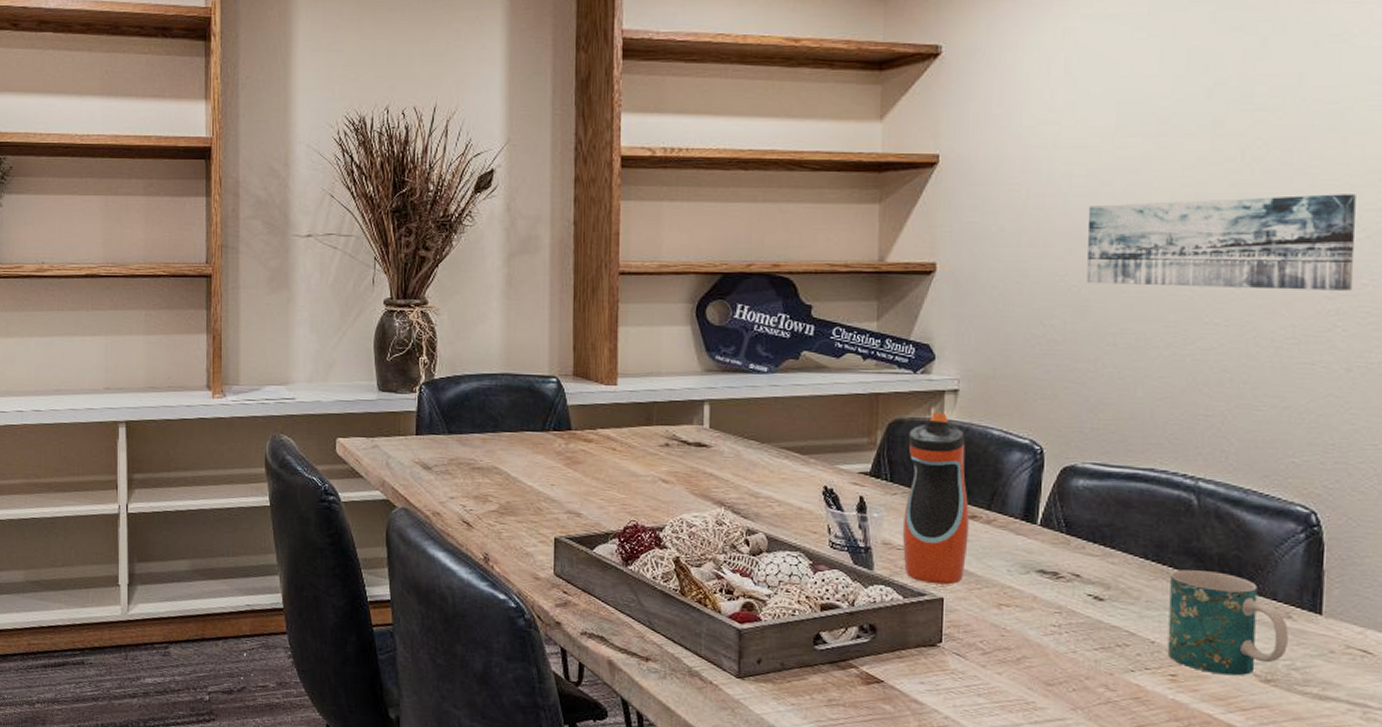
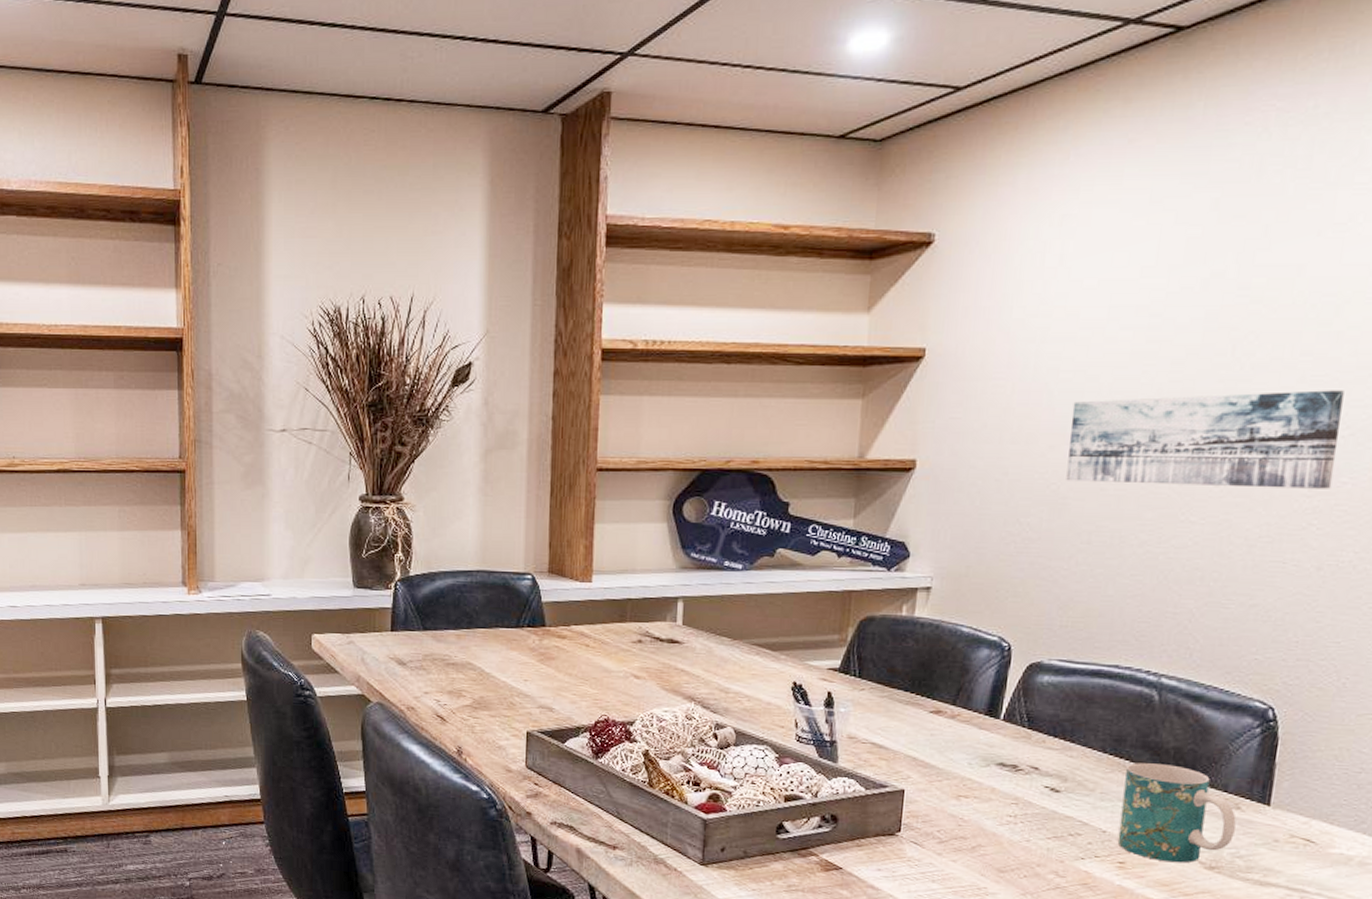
water bottle: present [902,412,969,585] -> none [867,609,935,777]

